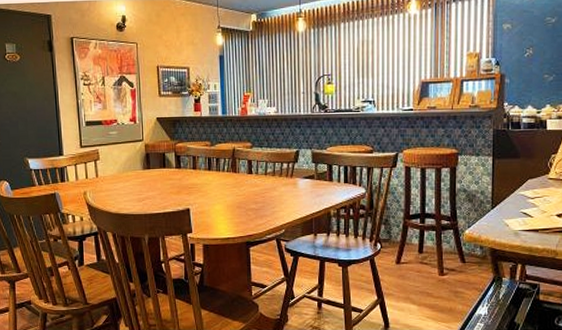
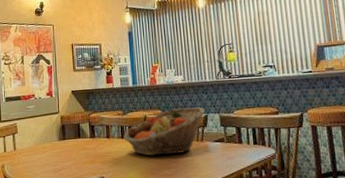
fruit basket: none [210,142,296,190] -> present [123,107,205,156]

